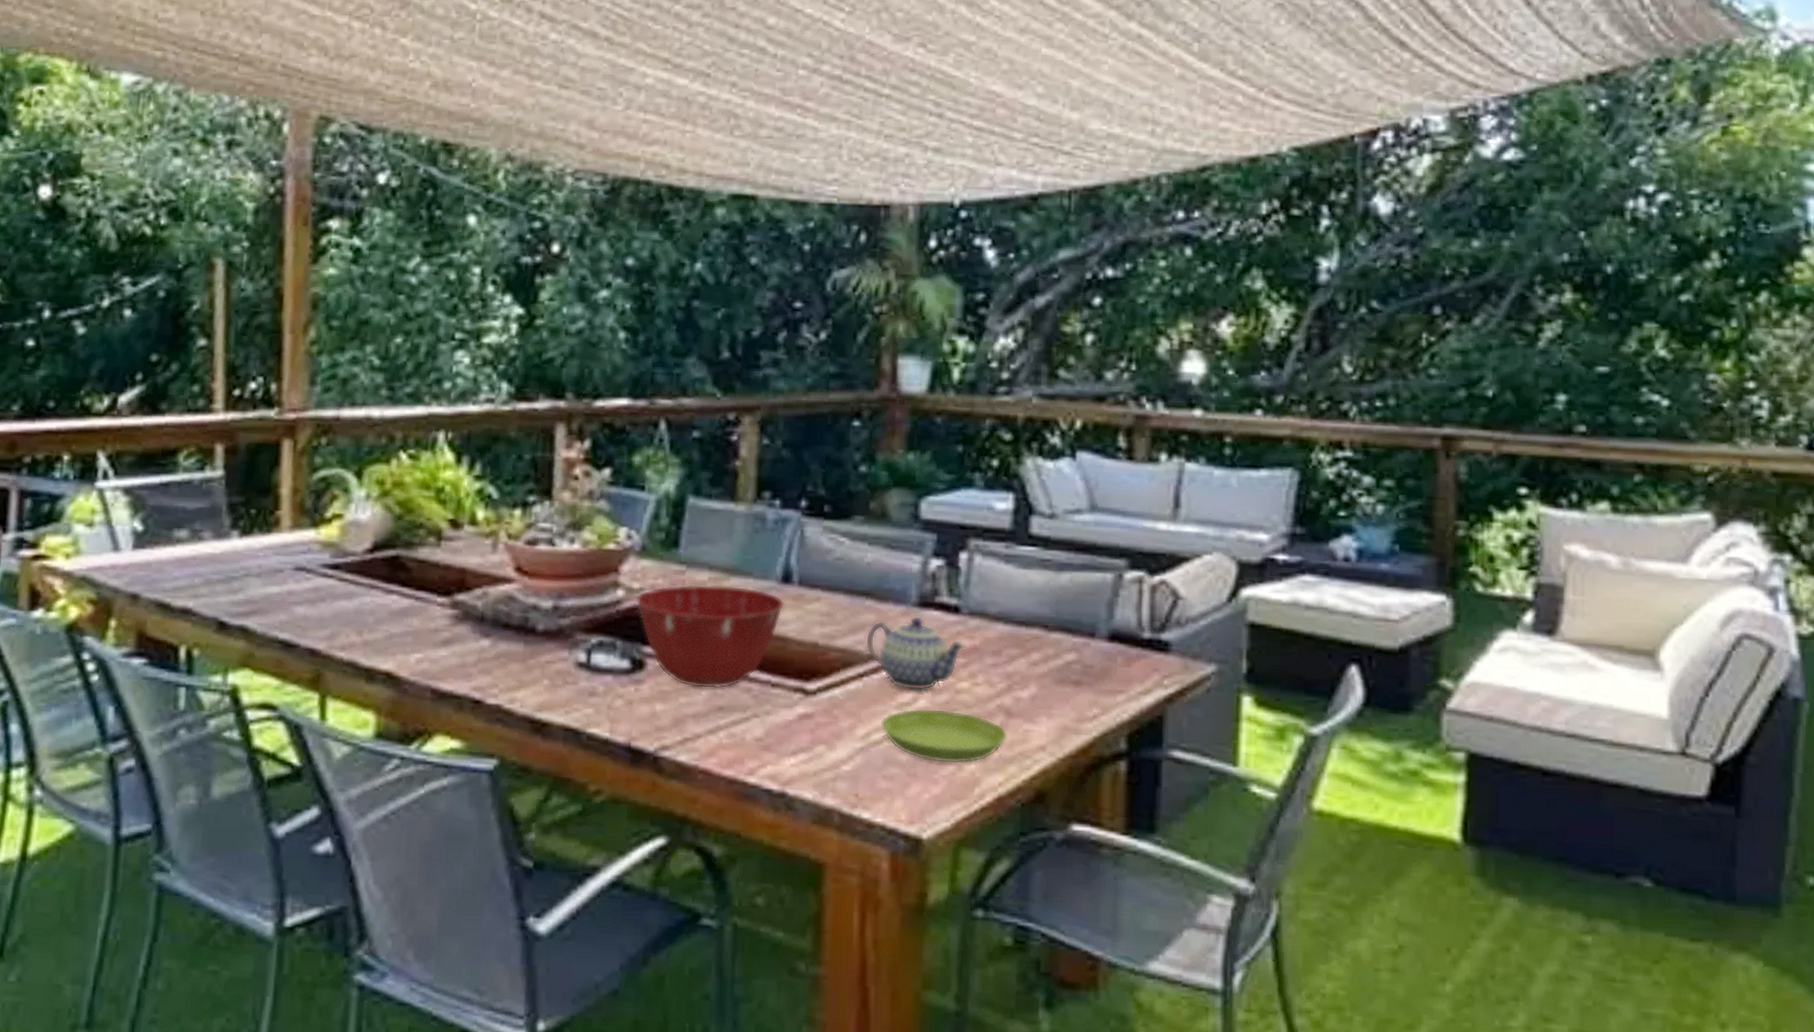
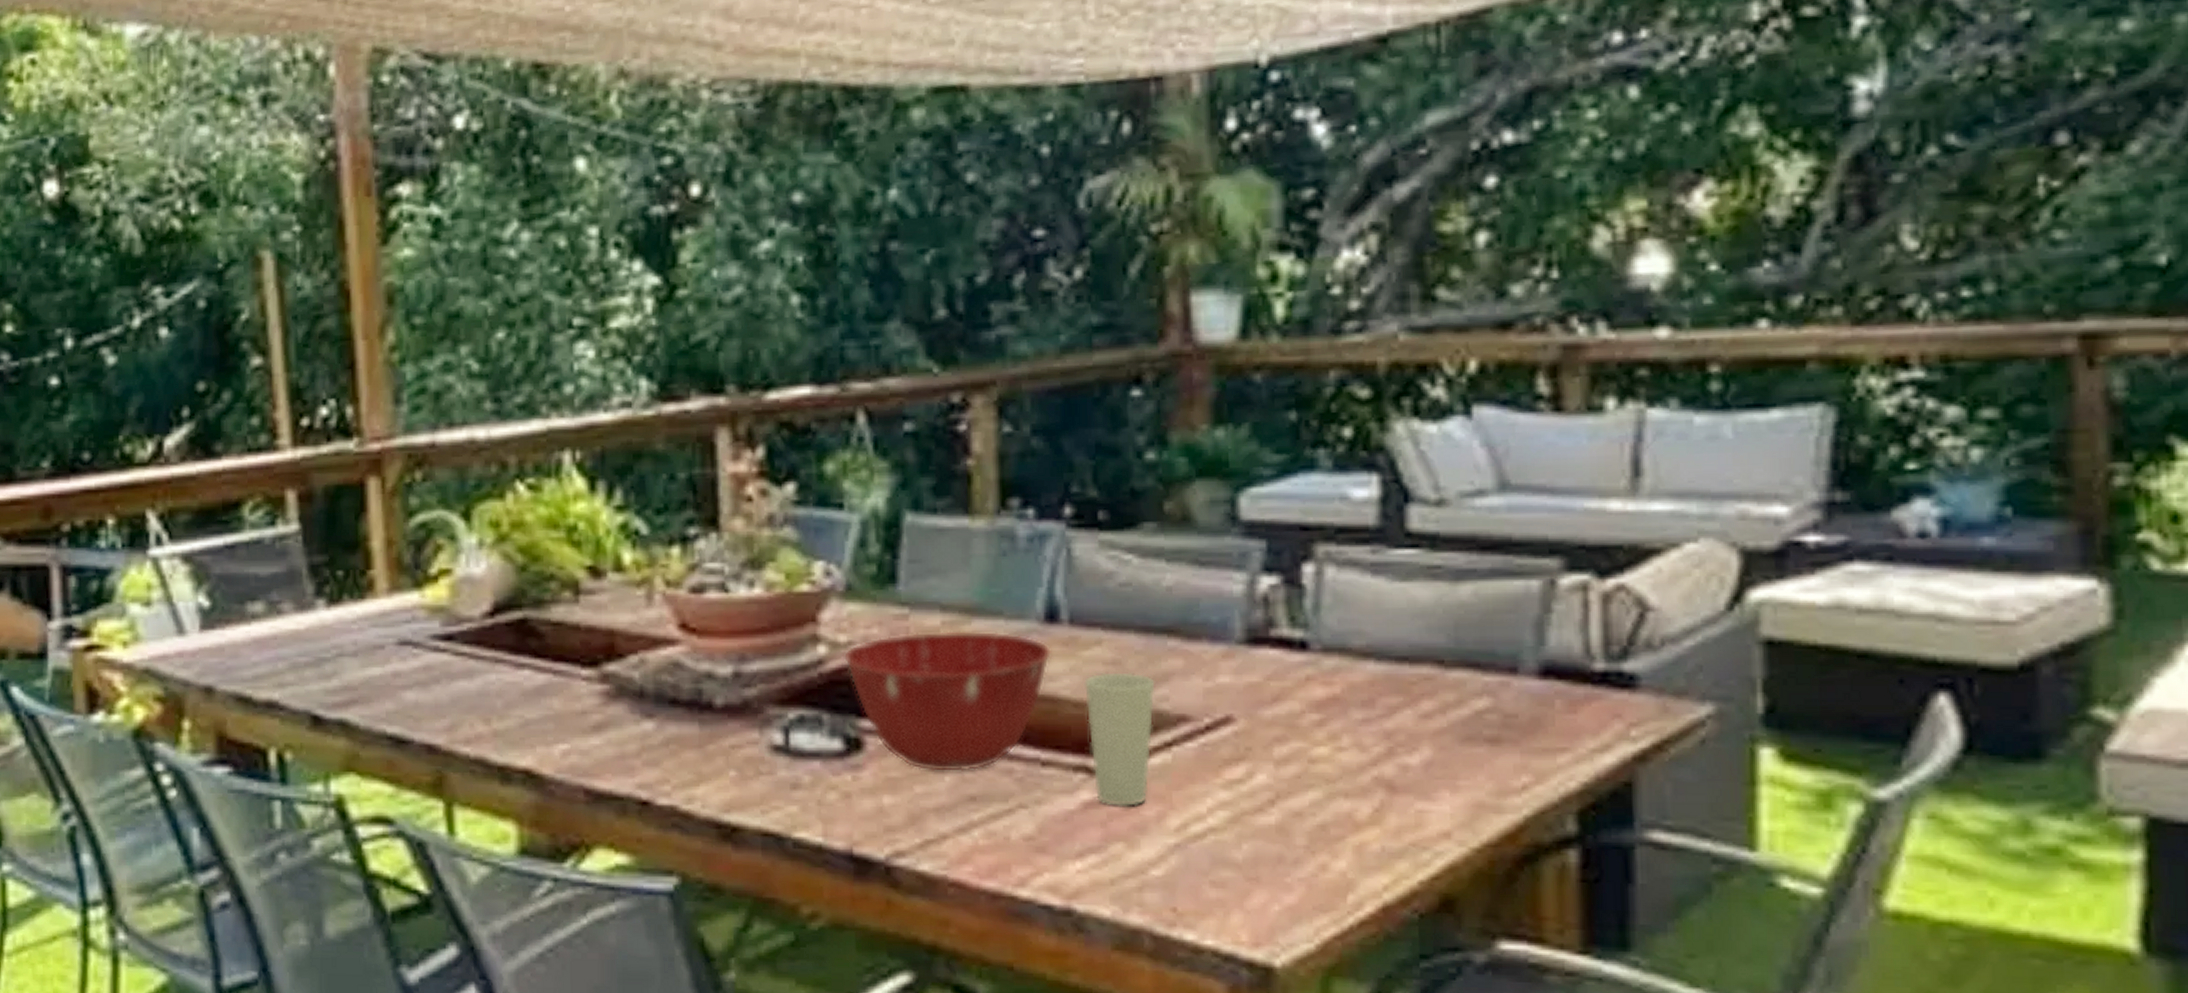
cup: none [805,621,855,719] -> present [1084,672,1156,806]
teapot: present [865,615,967,691] -> none [1171,657,1322,762]
saucer: present [880,708,1008,765] -> none [1201,785,1393,863]

